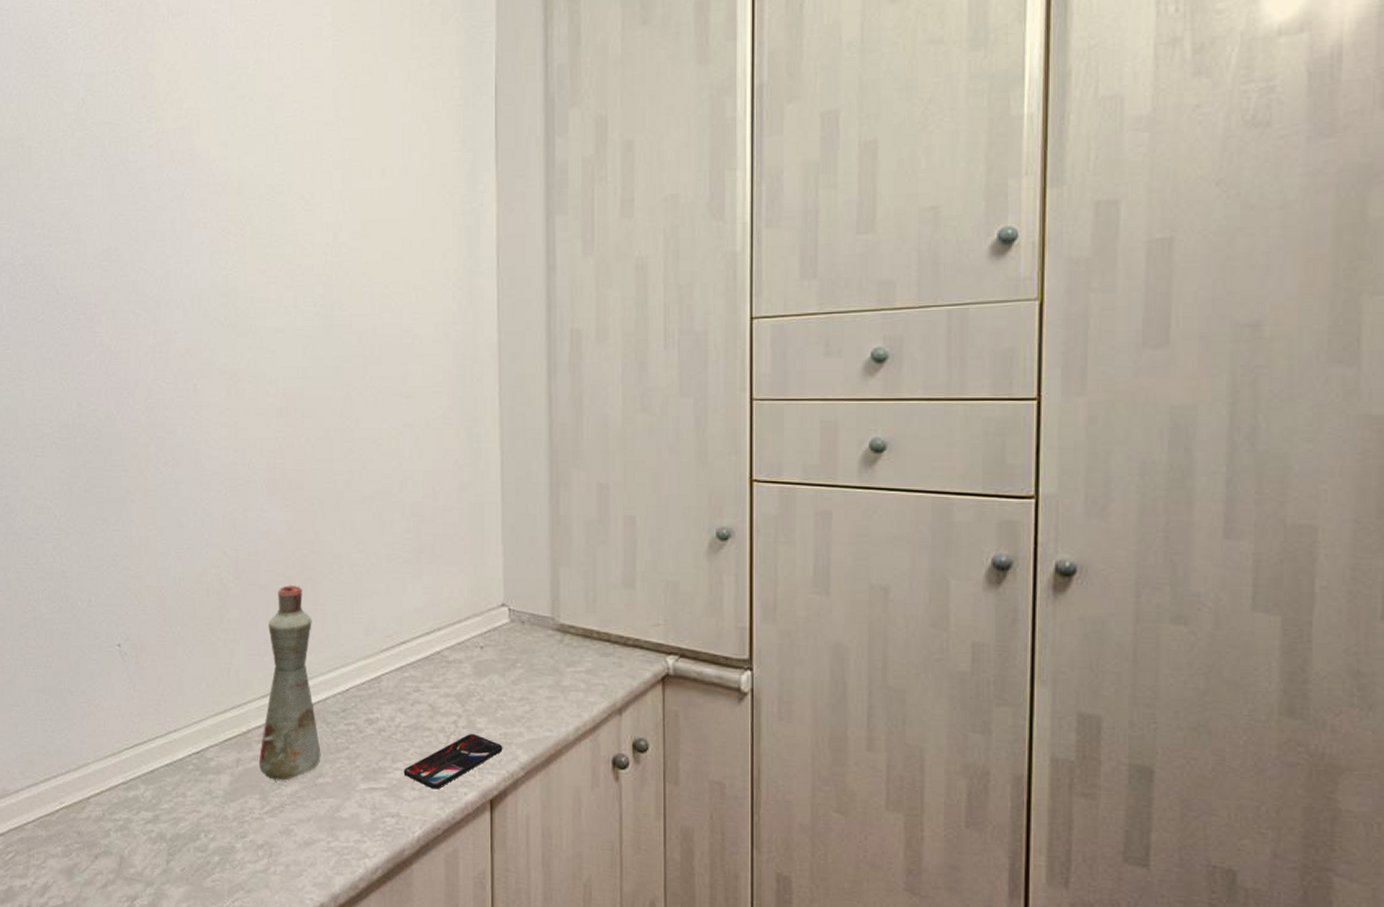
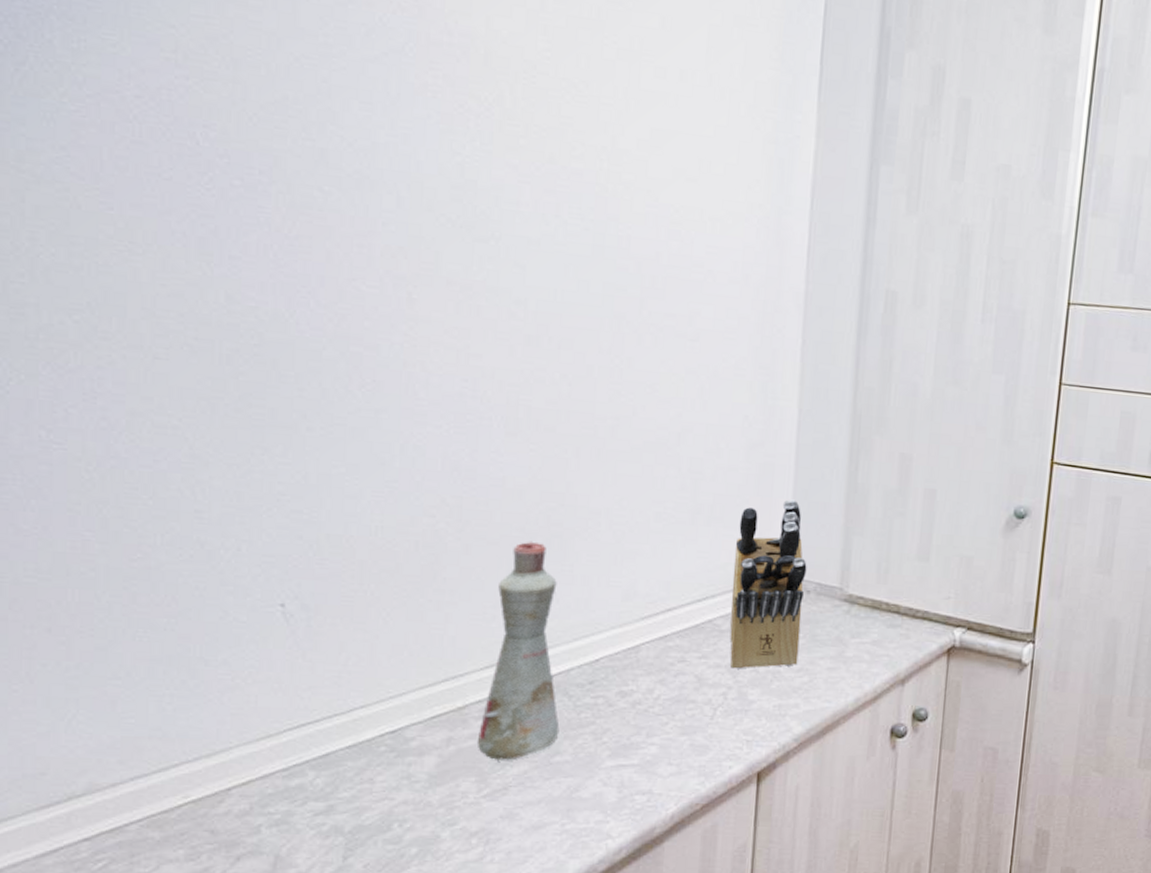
smartphone: present [403,733,503,790] -> none [659,705,776,764]
knife block: none [455,535,520,698] -> present [729,499,807,669]

